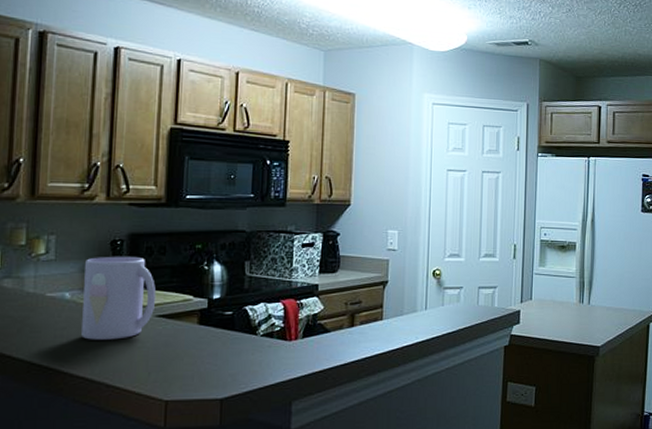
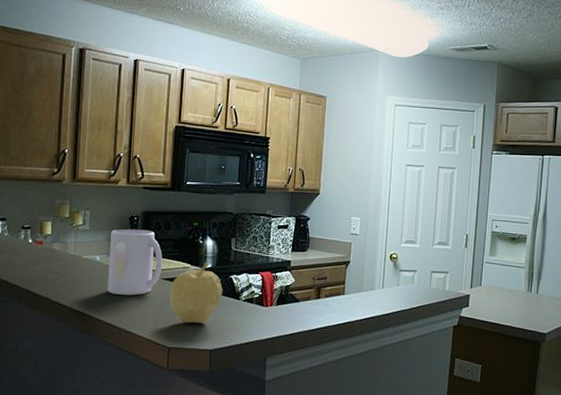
fruit: none [166,292,235,369] -> present [169,262,223,323]

